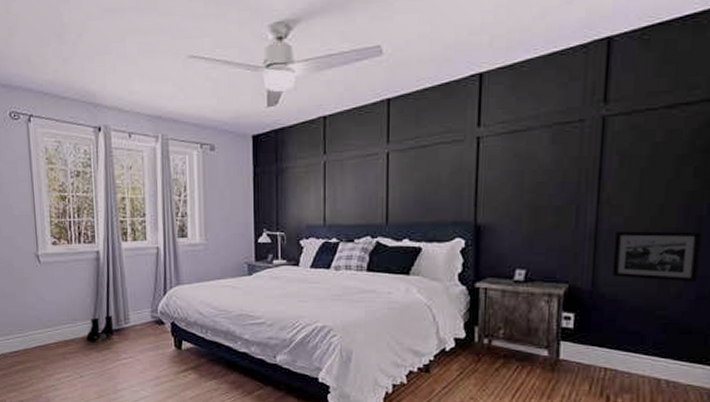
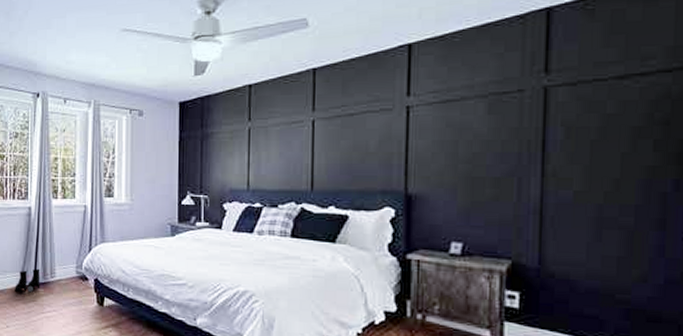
picture frame: present [612,231,701,282] -> none [561,206,667,264]

